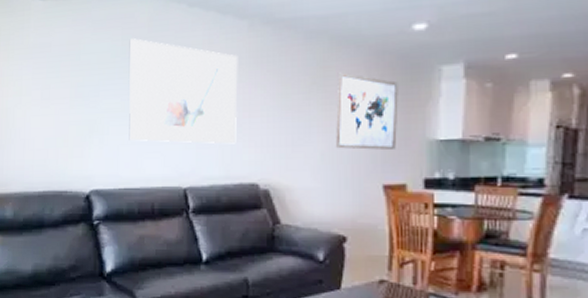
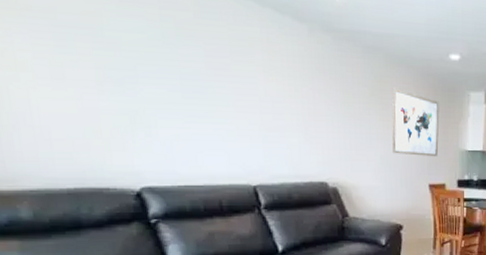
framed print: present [129,38,238,144] -> none [170,22,304,145]

